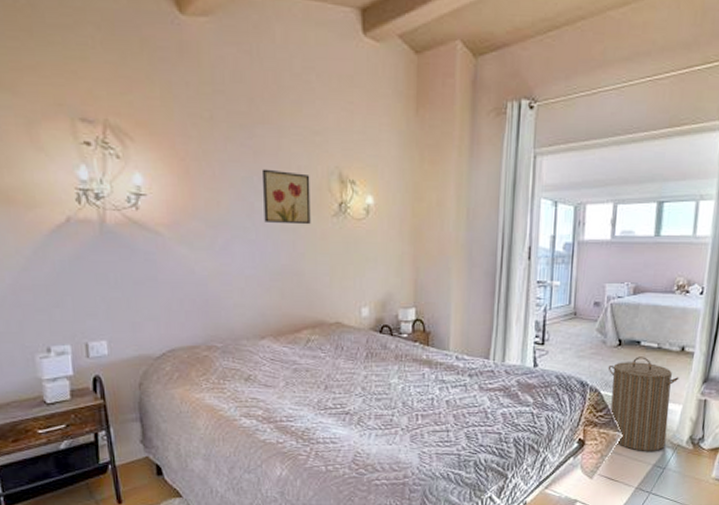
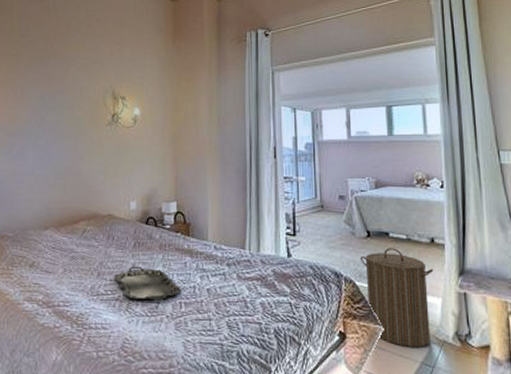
wall art: present [261,169,311,225] -> none [52,90,90,133]
serving tray: none [345,378,419,413] -> present [115,266,182,300]

